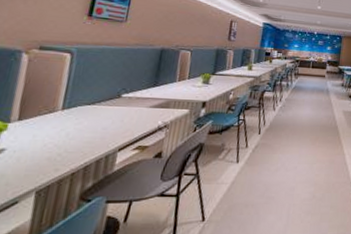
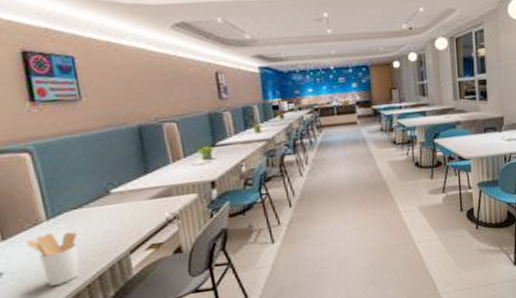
utensil holder: none [36,121,82,168] -> present [26,231,80,286]

